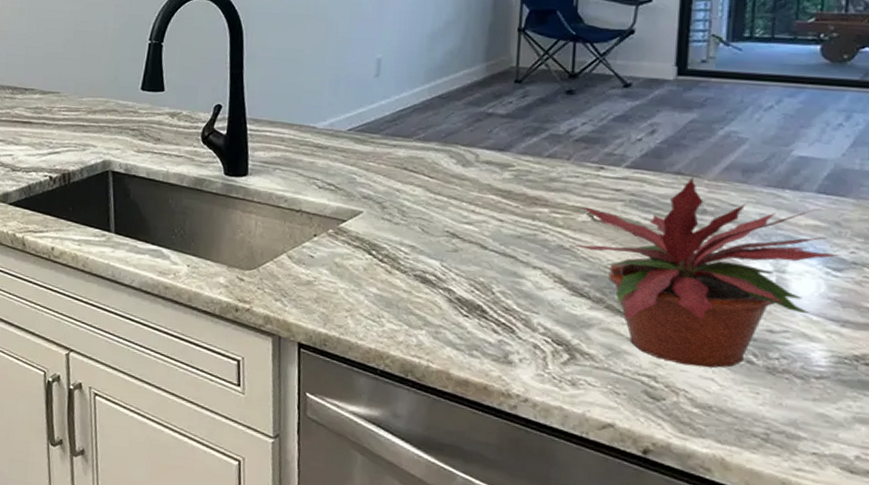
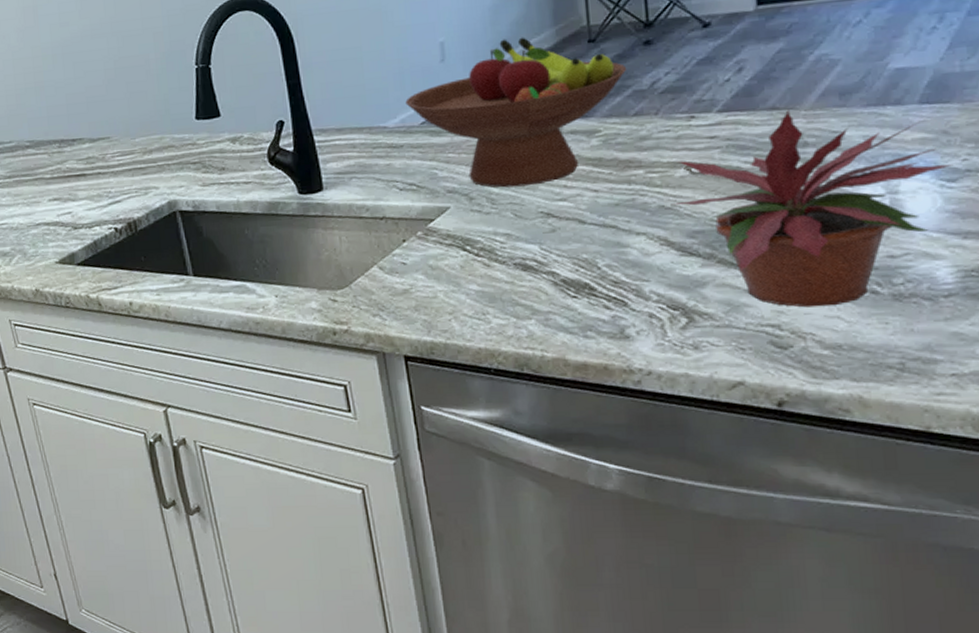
fruit bowl: none [337,65,548,205] -> present [405,37,627,188]

